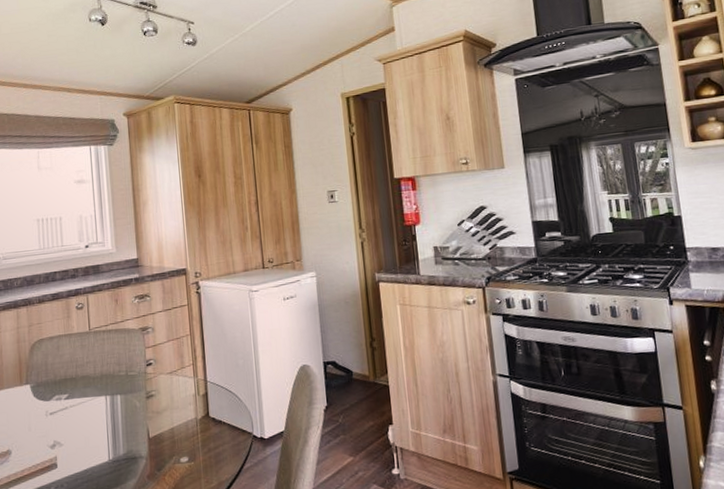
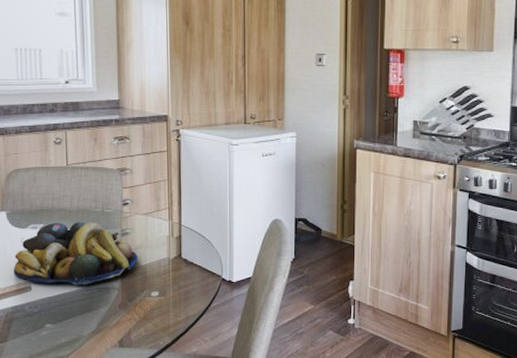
fruit bowl: none [38,387,165,459] -> present [13,221,138,286]

